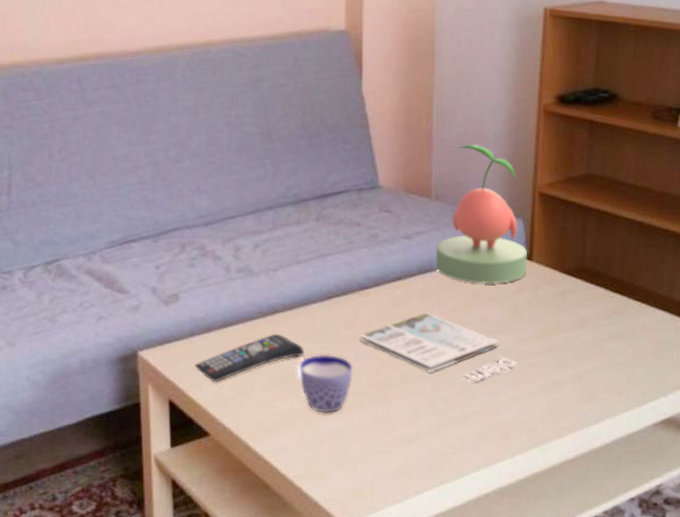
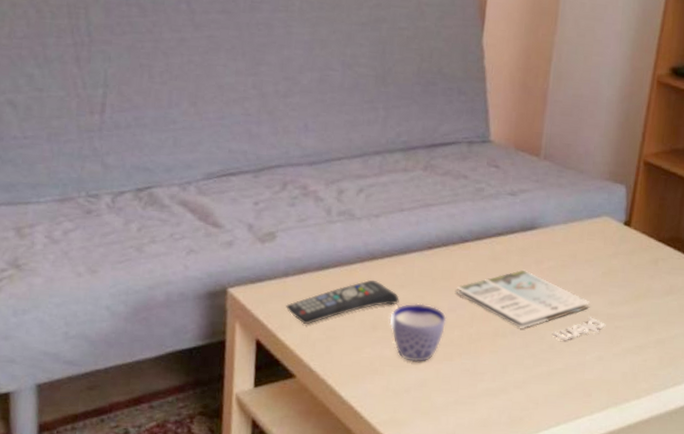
plant: present [435,144,527,285] -> none [537,106,627,247]

